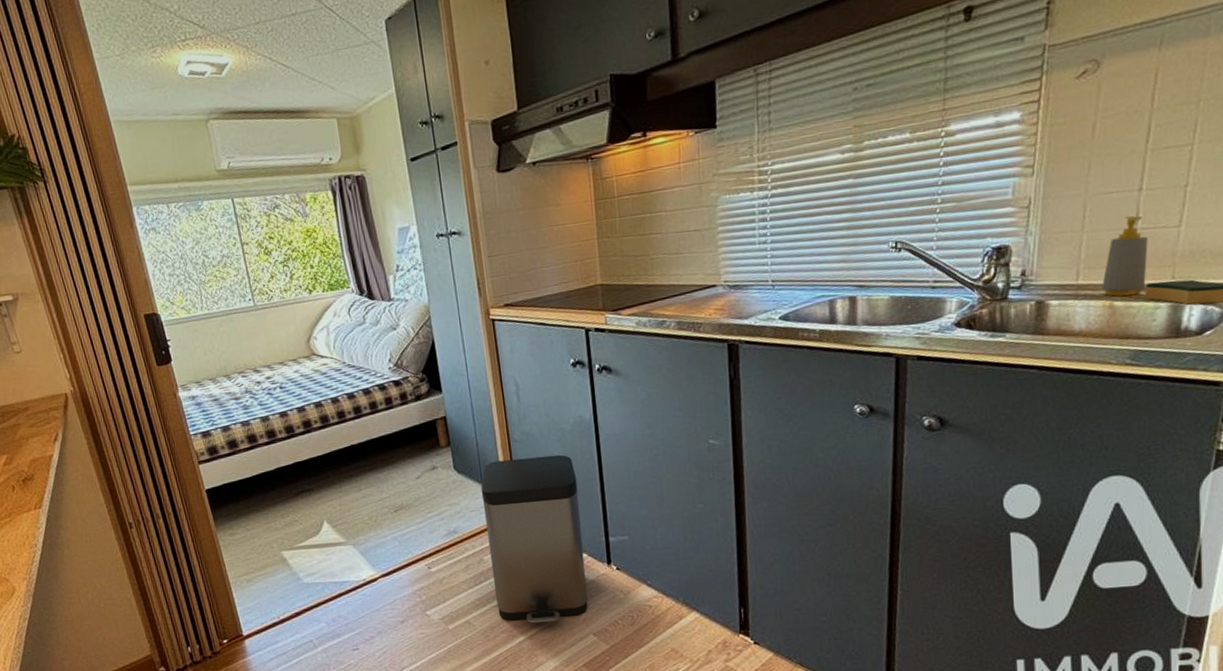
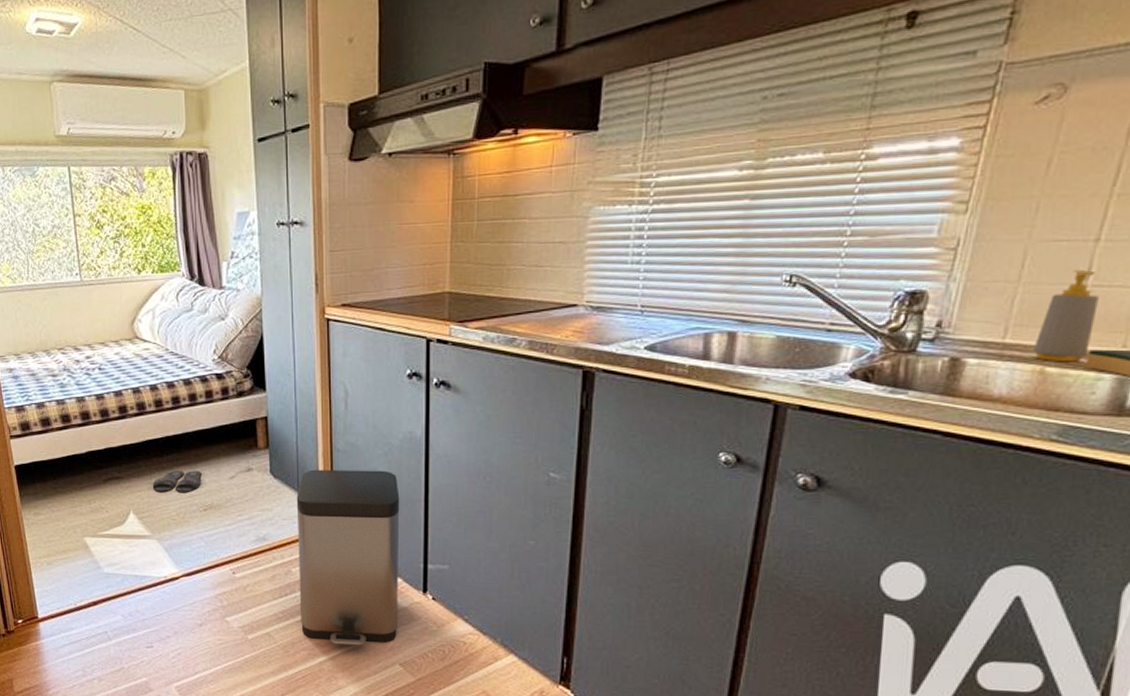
slippers: none [342,474,390,500] -> present [152,470,202,493]

